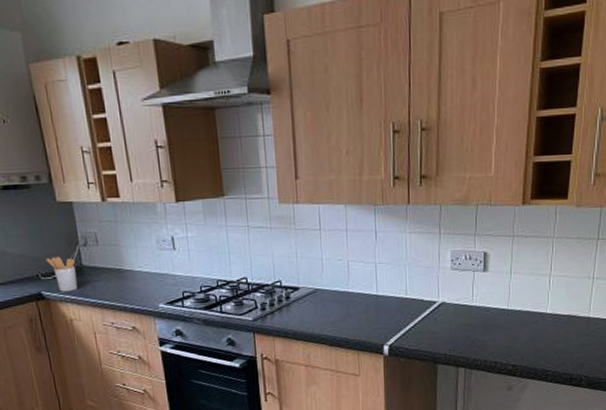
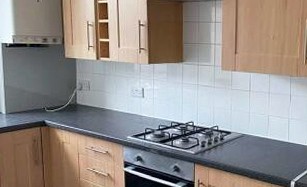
utensil holder: present [46,256,78,292] -> none [52,96,72,122]

